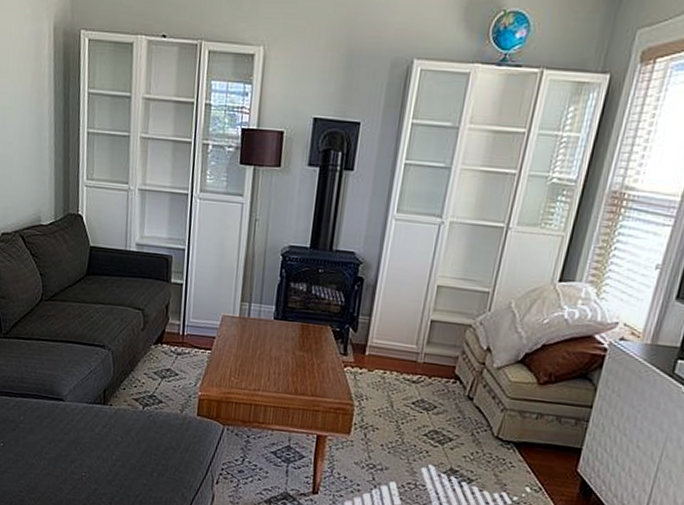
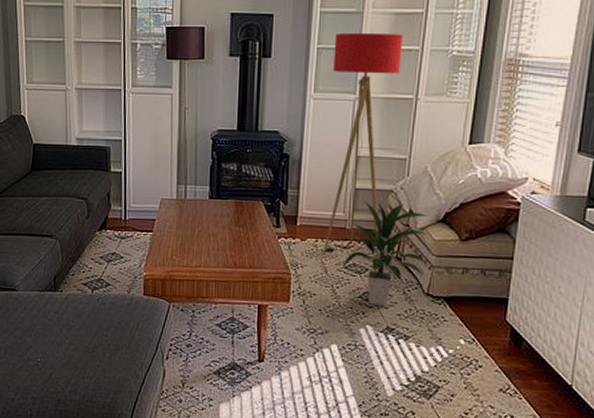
floor lamp: none [390,149,500,398] -> present [322,32,403,260]
indoor plant: none [408,332,508,446] -> present [341,199,430,306]

